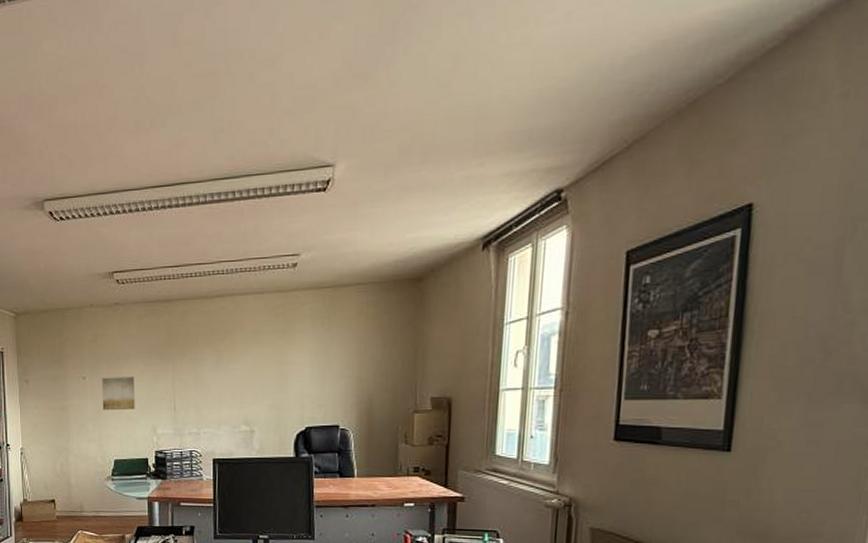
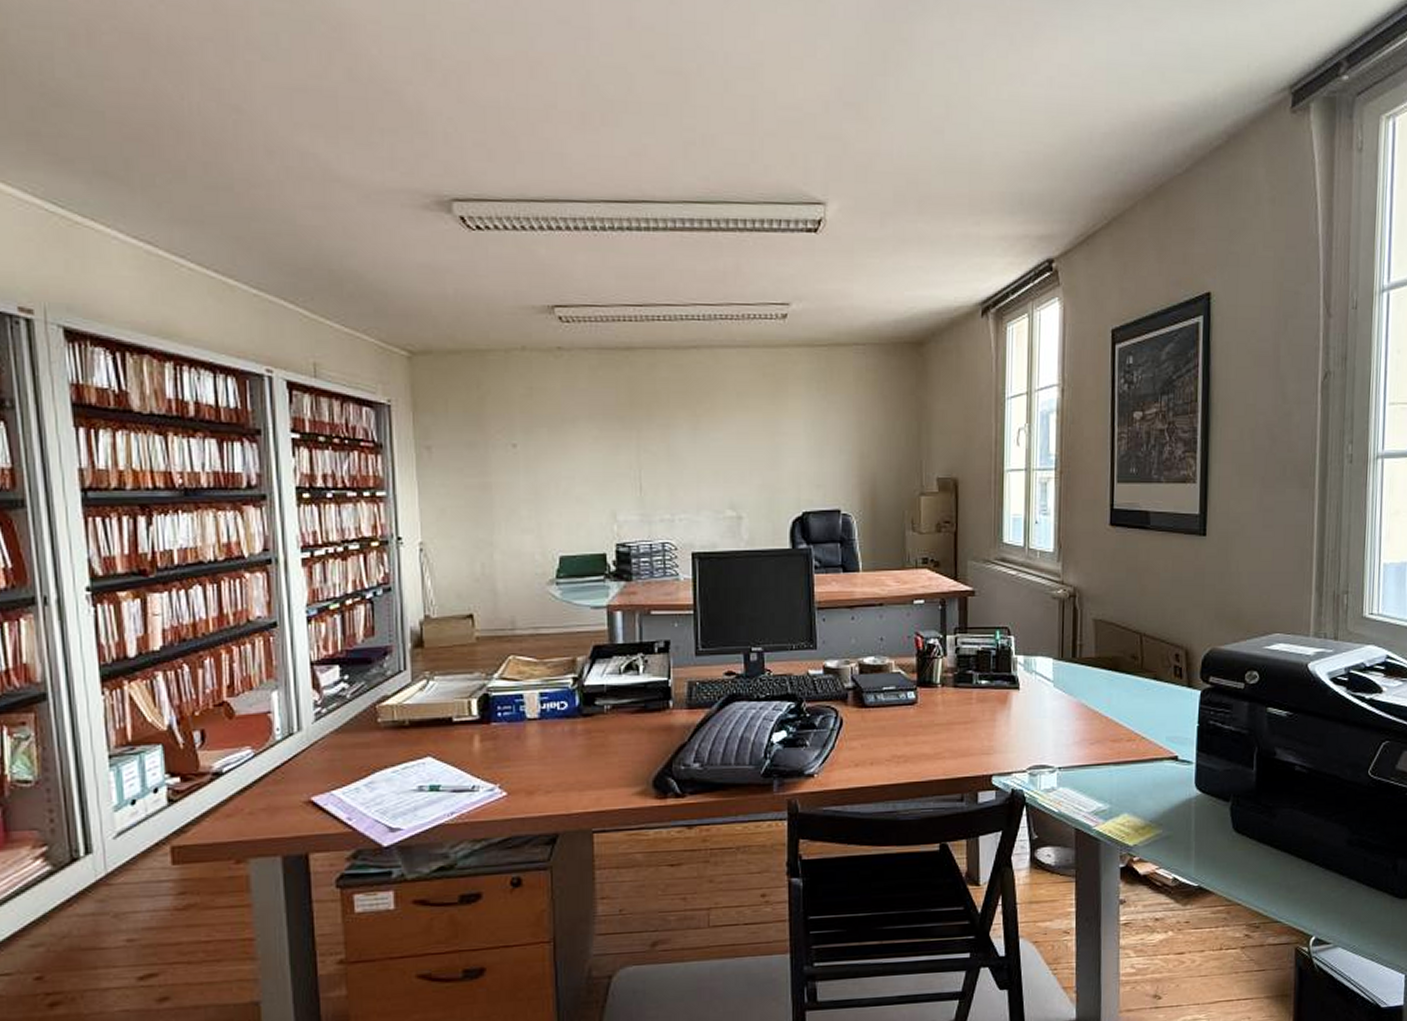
wall art: present [102,377,135,411] -> none [541,445,587,490]

